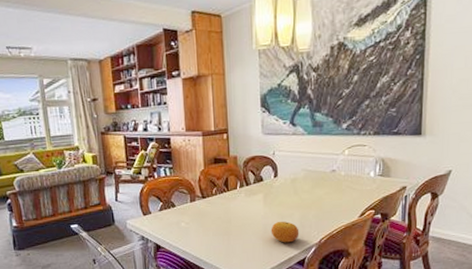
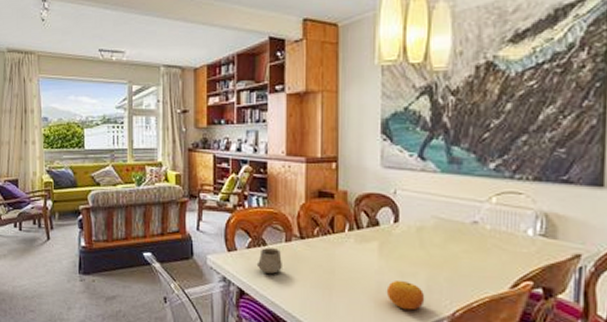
cup: none [168,208,189,229] -> present [256,248,282,274]

